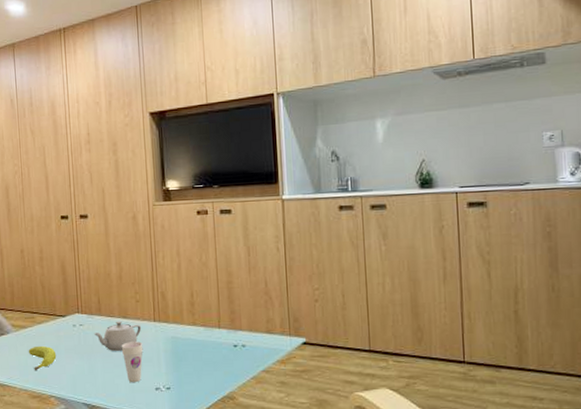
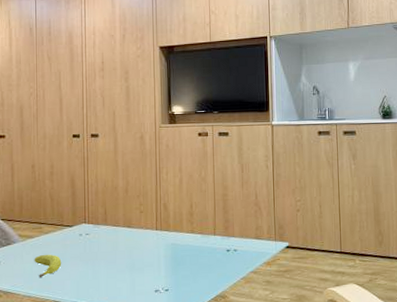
teapot: present [93,321,142,351] -> none [99,230,145,258]
cup: present [121,341,143,383] -> none [124,248,145,287]

